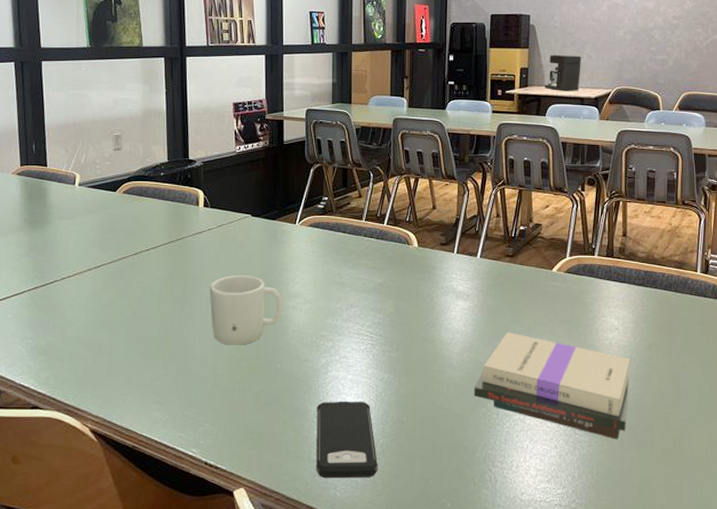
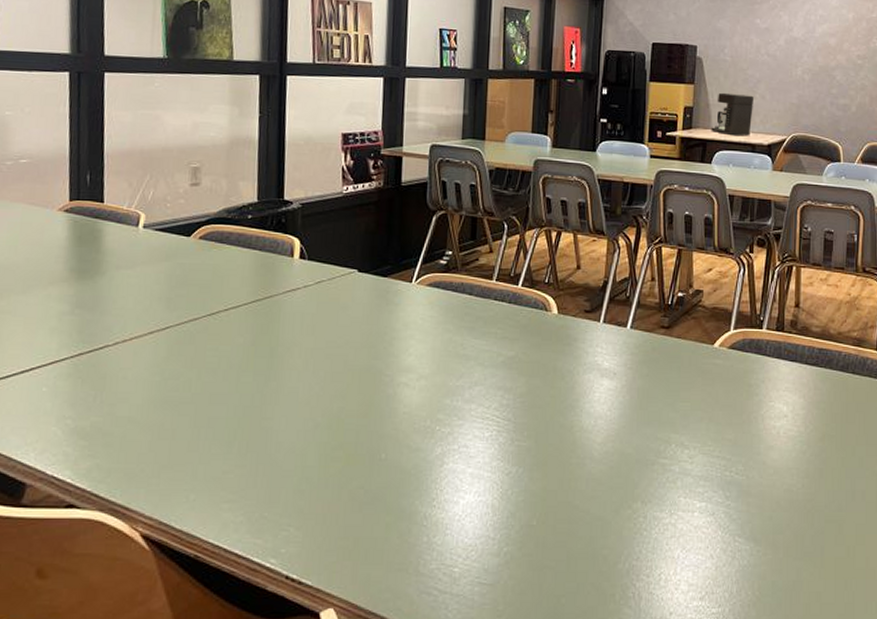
mug: present [209,274,283,345] -> none [301,342,392,430]
phone: present [315,401,379,478] -> none [423,500,501,595]
books: present [474,332,631,439] -> none [618,418,801,548]

